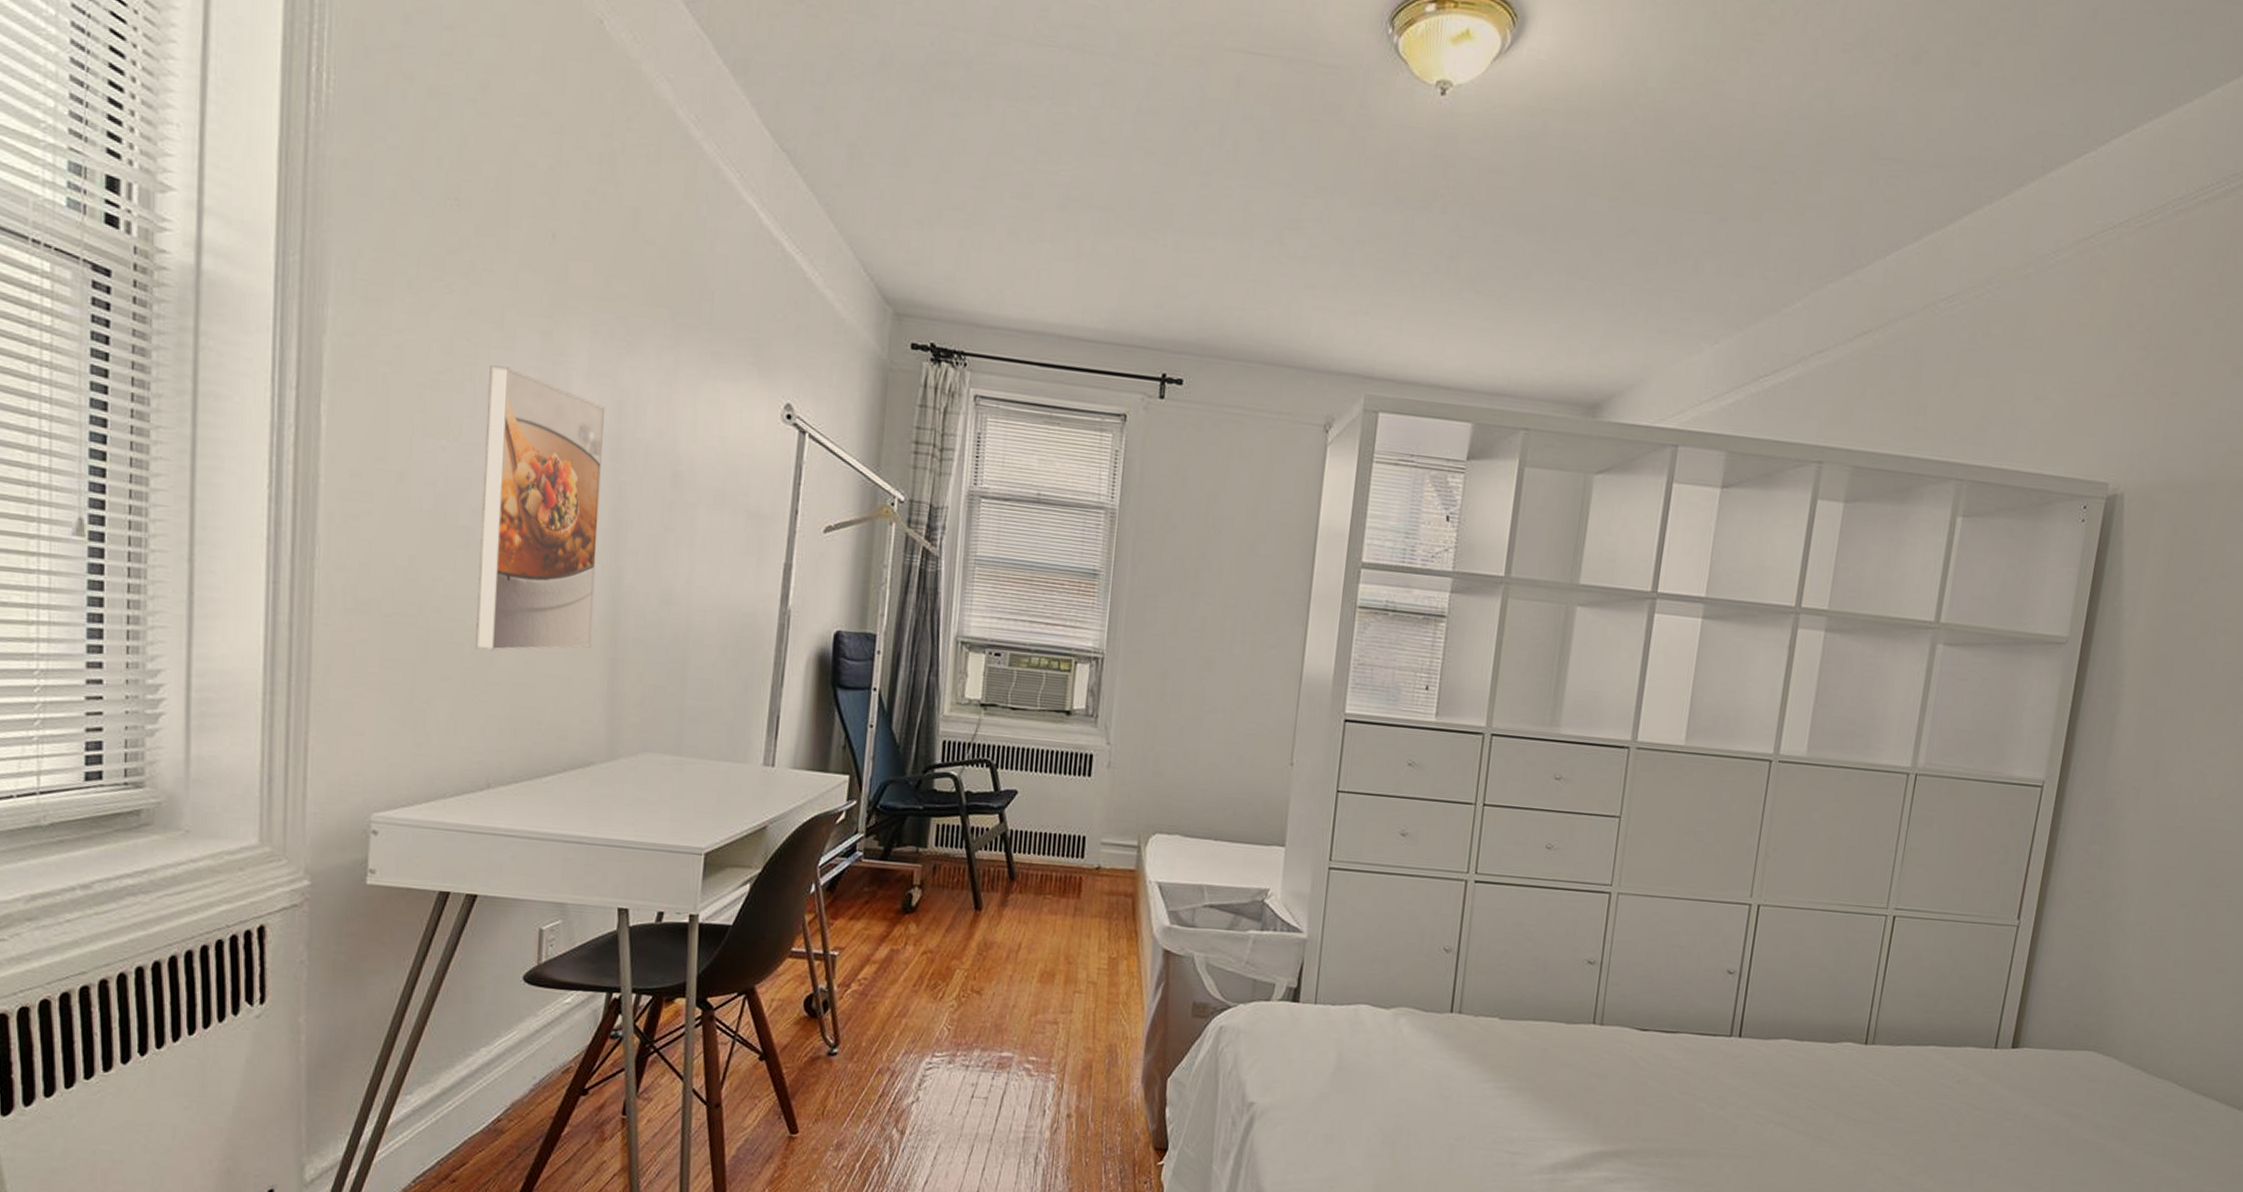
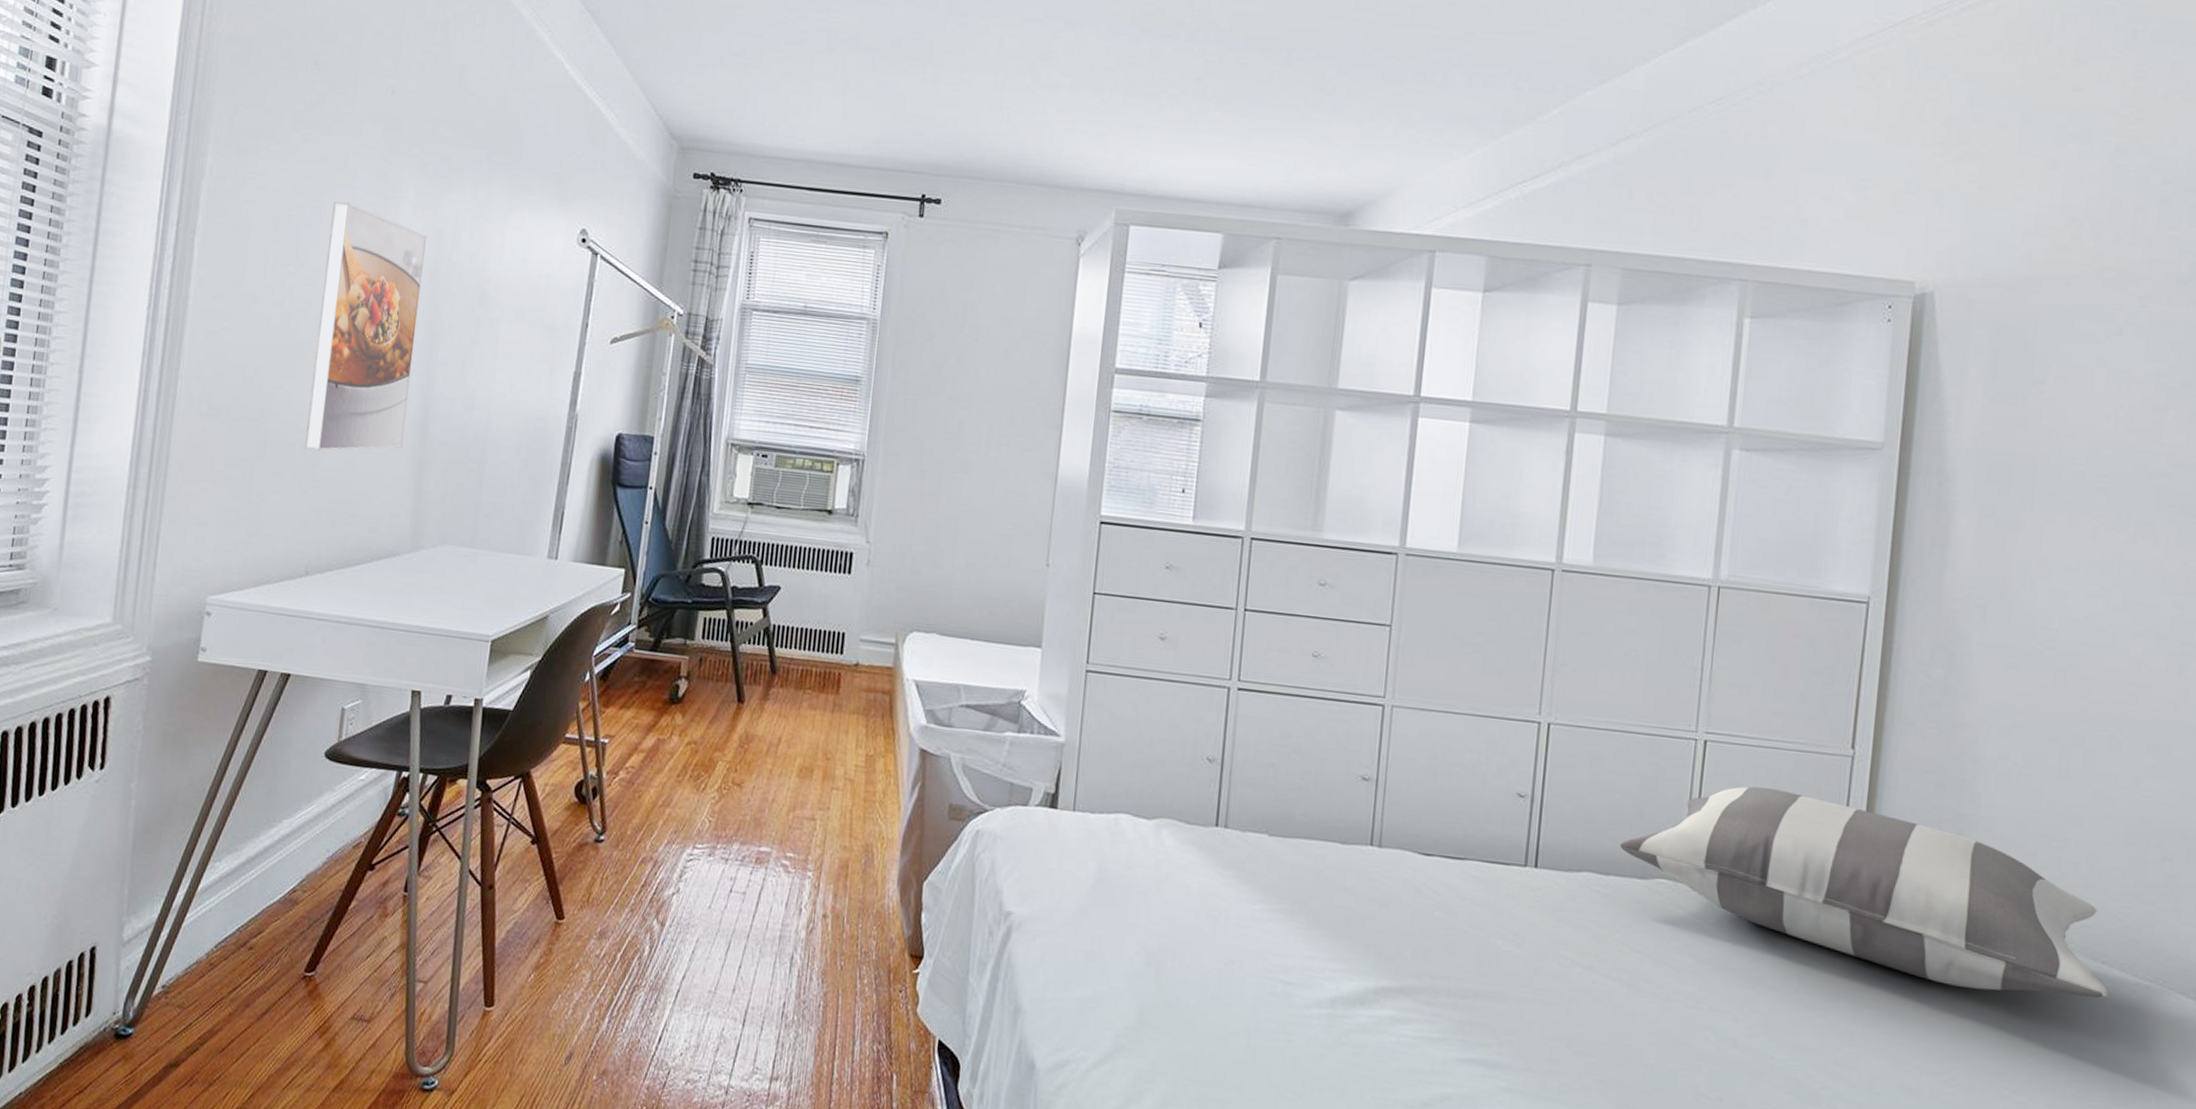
pillow: none [1814,956,2205,1125] -> present [1620,786,2109,998]

